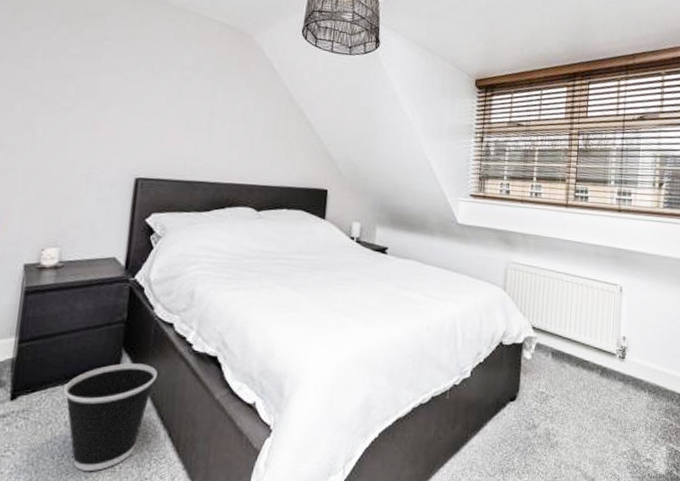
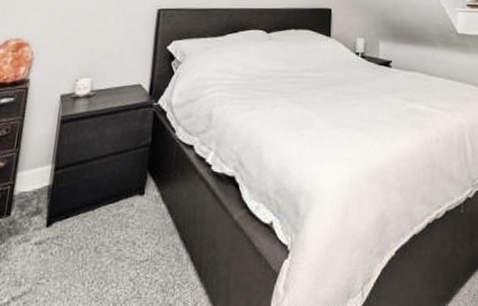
wastebasket: present [64,363,157,471] -> none [94,186,179,297]

